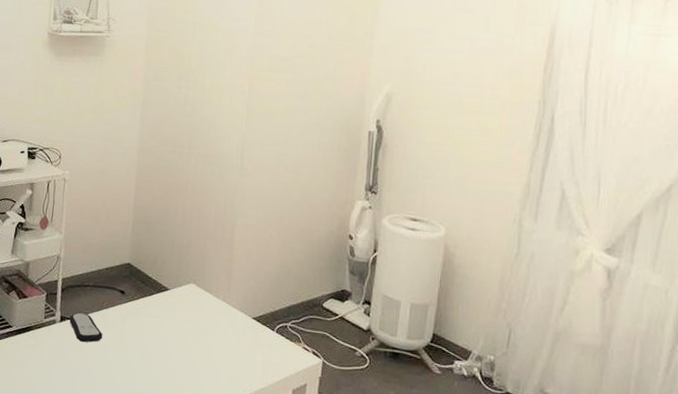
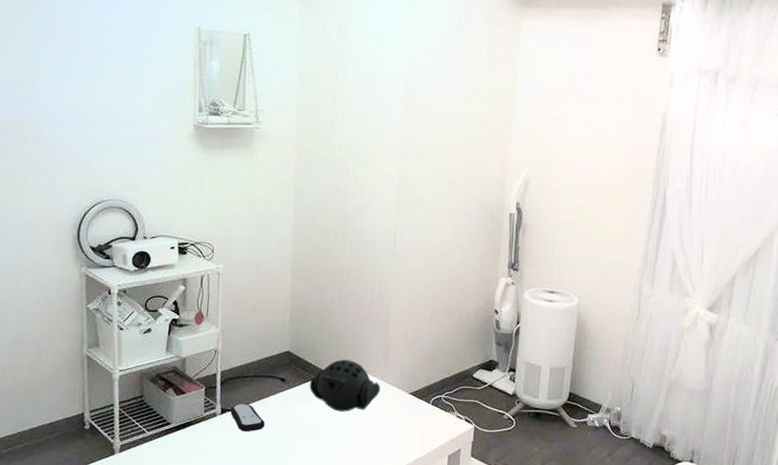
speaker: none [148,276,222,332] -> present [309,359,381,412]

